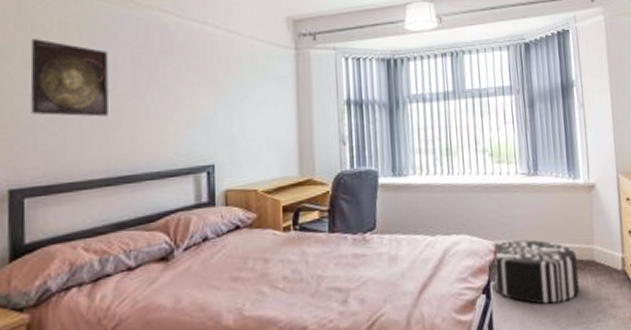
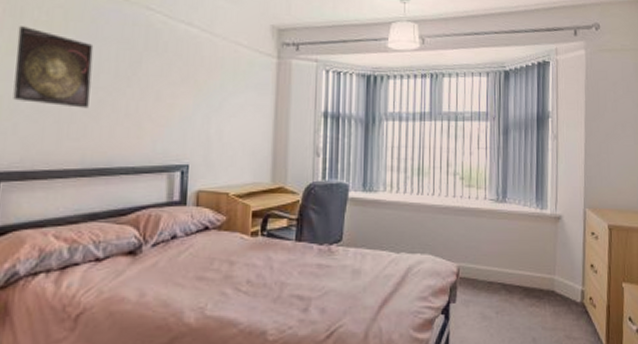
pouf: present [490,240,580,304] -> none [450,265,538,329]

